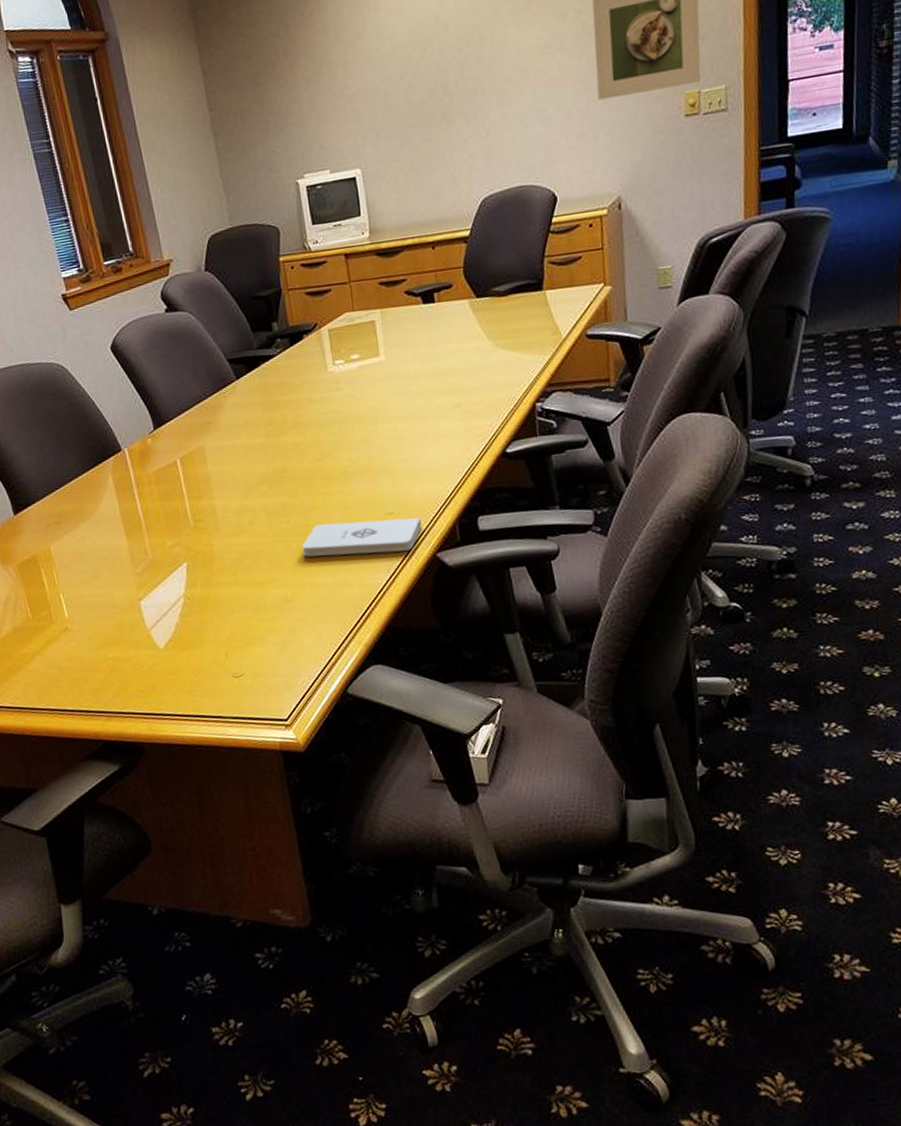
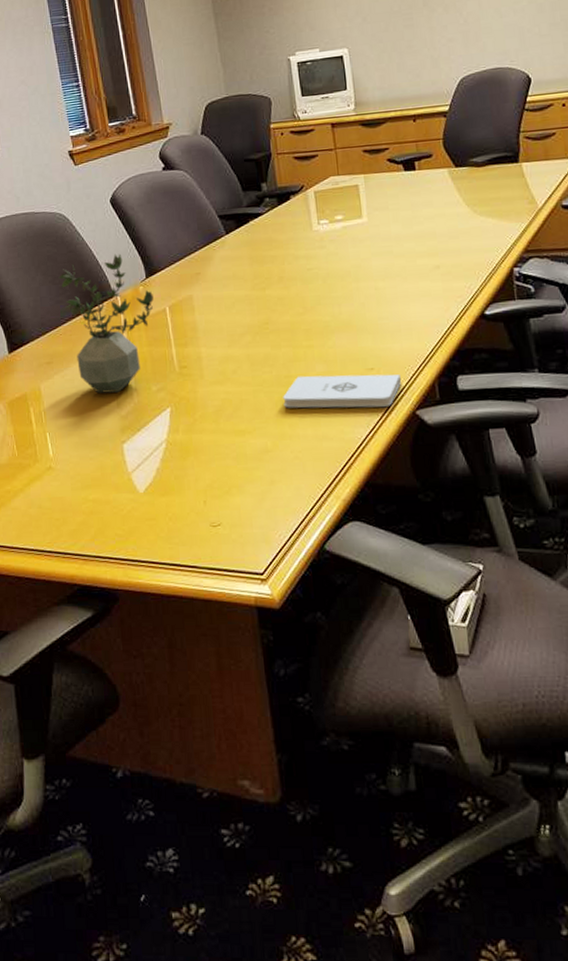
potted plant: none [61,404,163,552] -> present [58,253,154,394]

